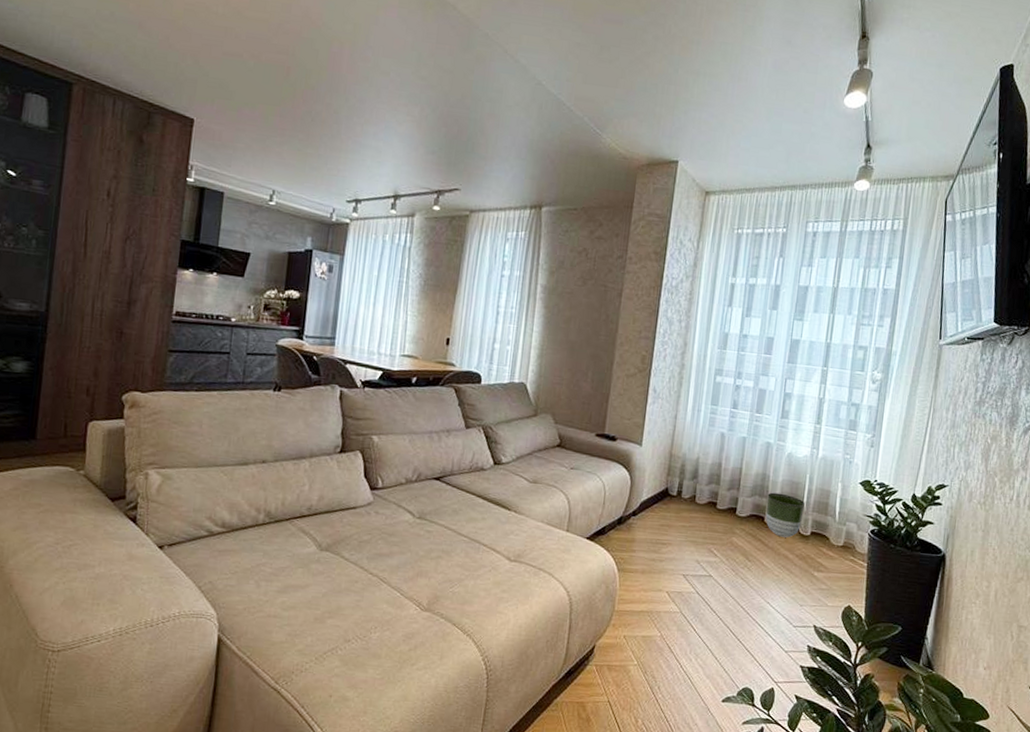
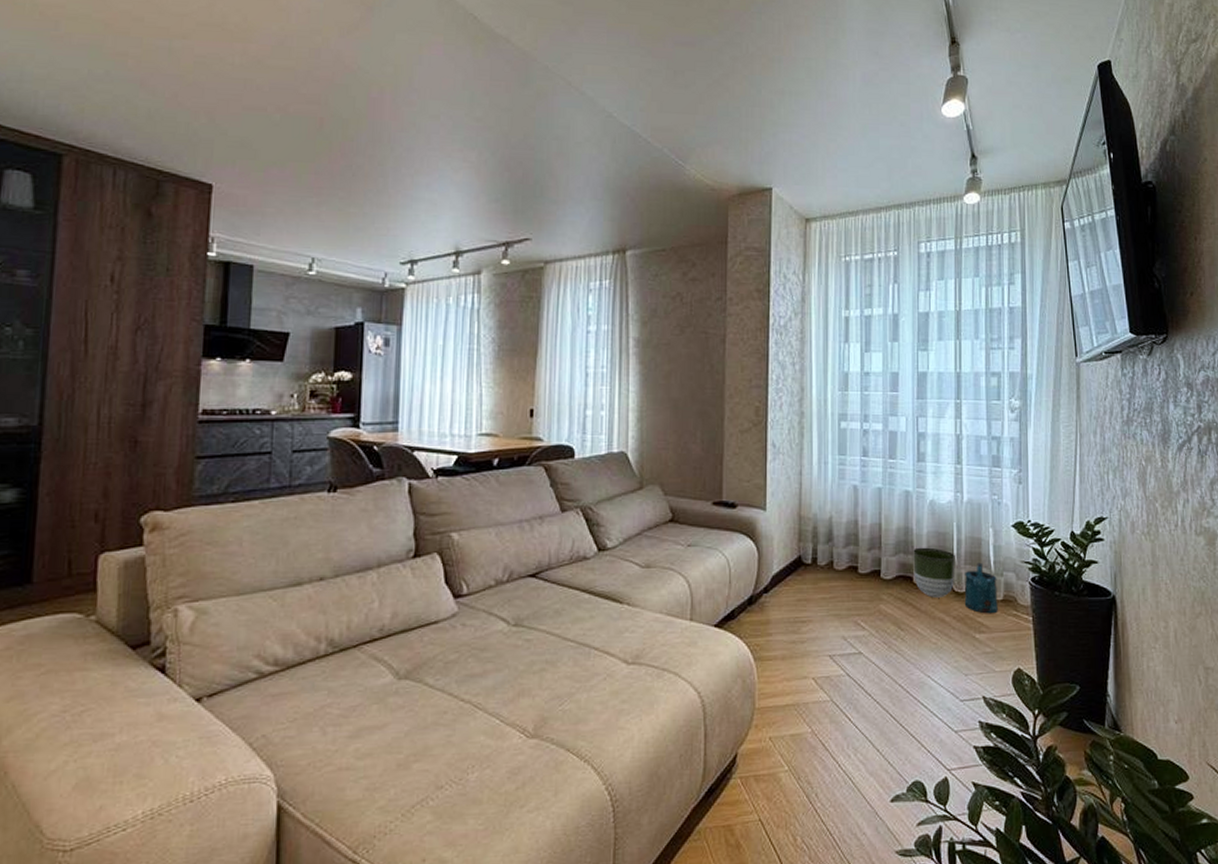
watering can: none [807,511,840,557] -> present [964,562,998,614]

